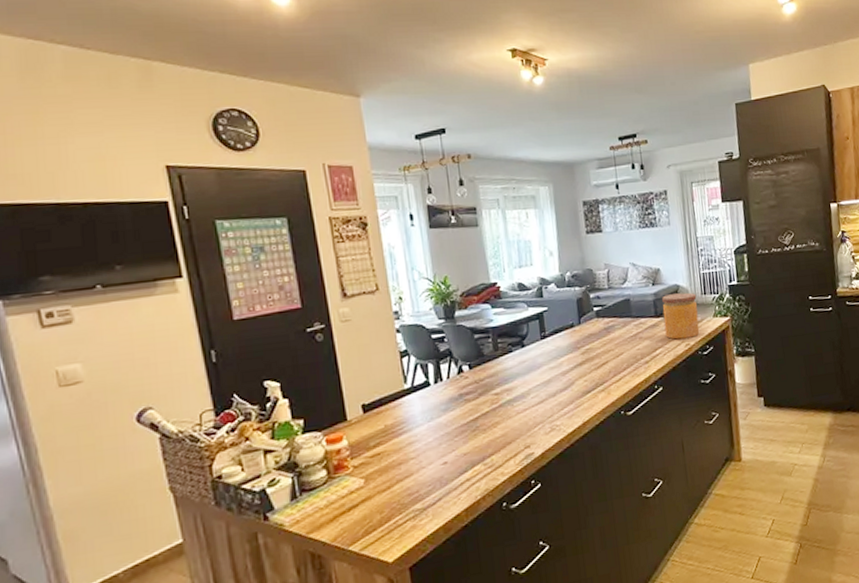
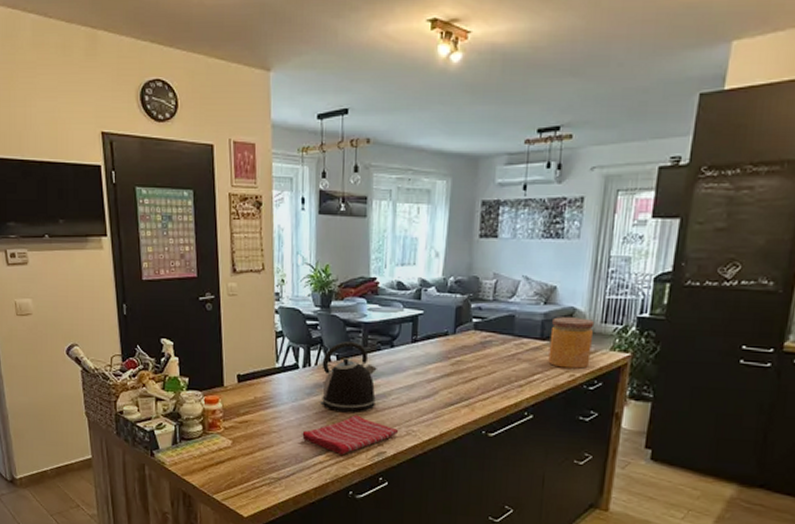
dish towel: none [443,421,542,467] -> present [302,415,398,456]
kettle: none [454,348,516,423] -> present [319,342,377,414]

